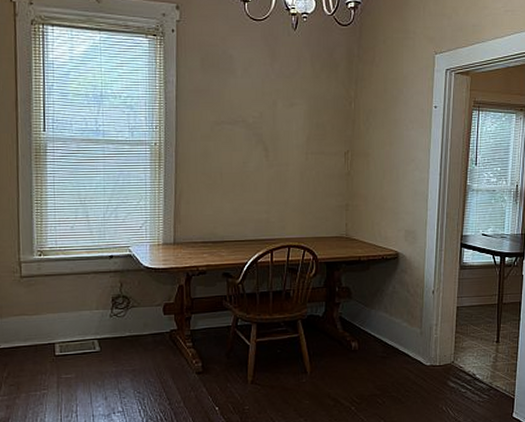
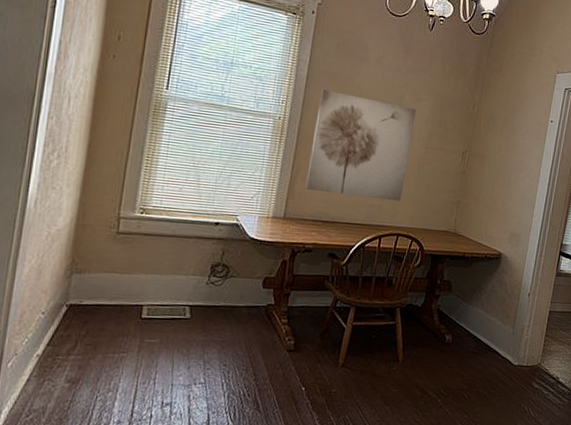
wall art: none [190,108,291,213] -> present [305,89,416,202]

